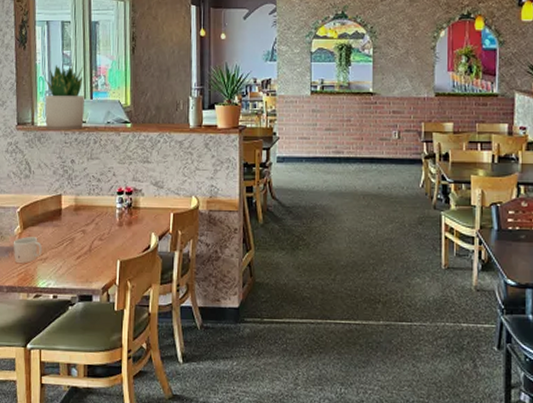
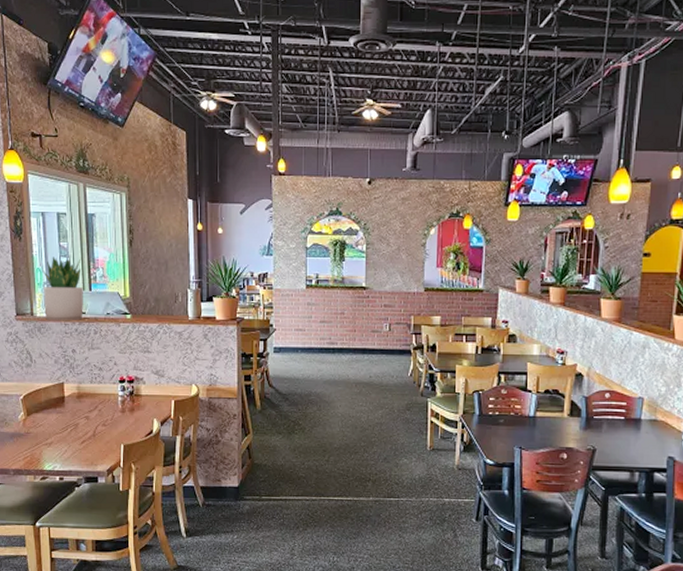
mug: present [13,237,43,264] -> none [17,423,47,449]

